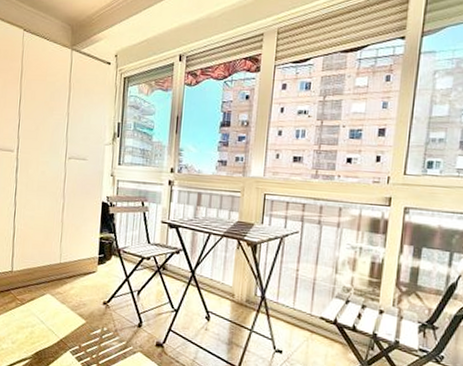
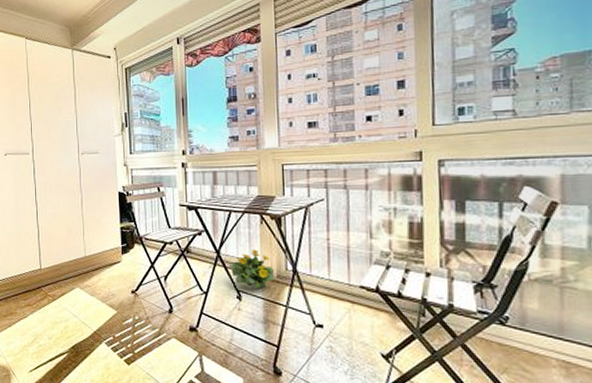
flowering plant: none [201,272,245,312] -> present [228,249,275,290]

